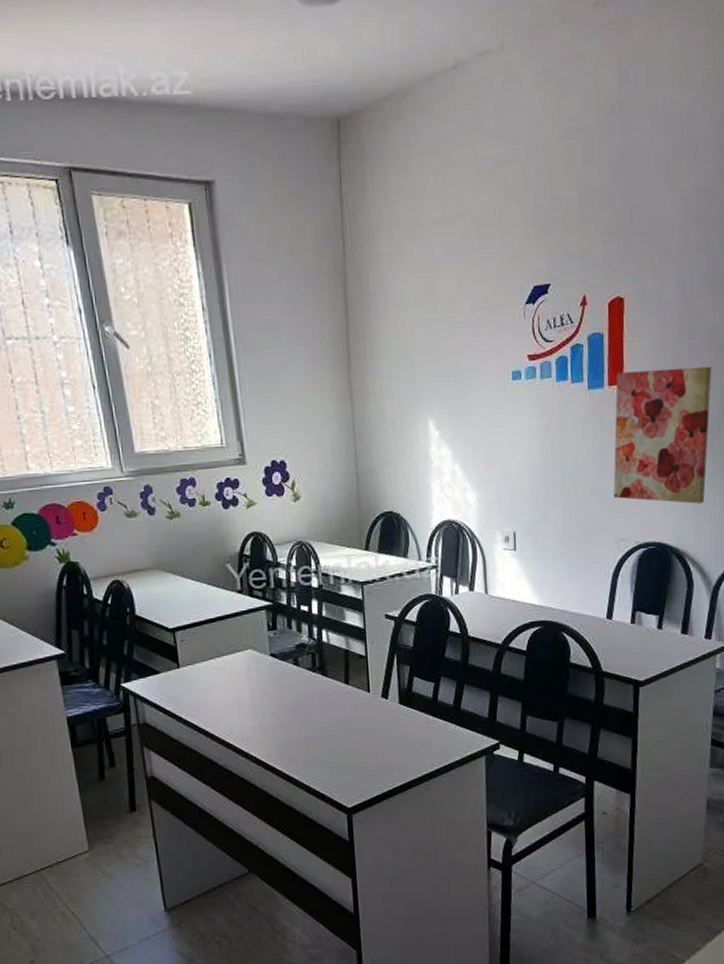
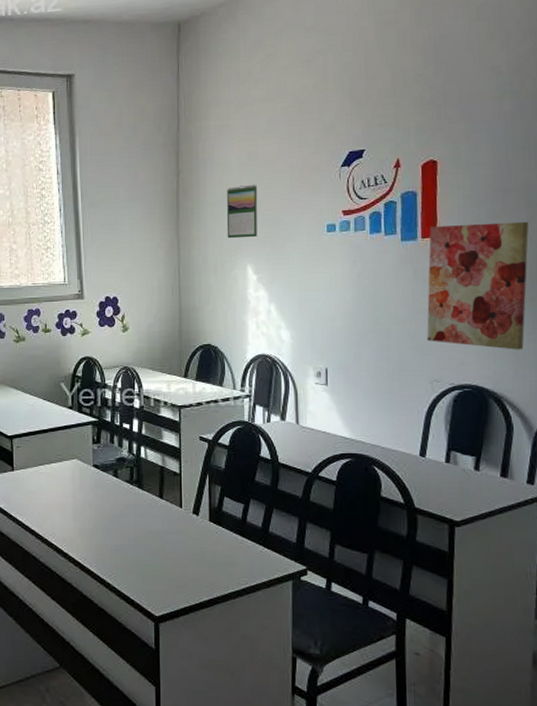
calendar: none [403,324,438,389] -> present [226,184,258,239]

